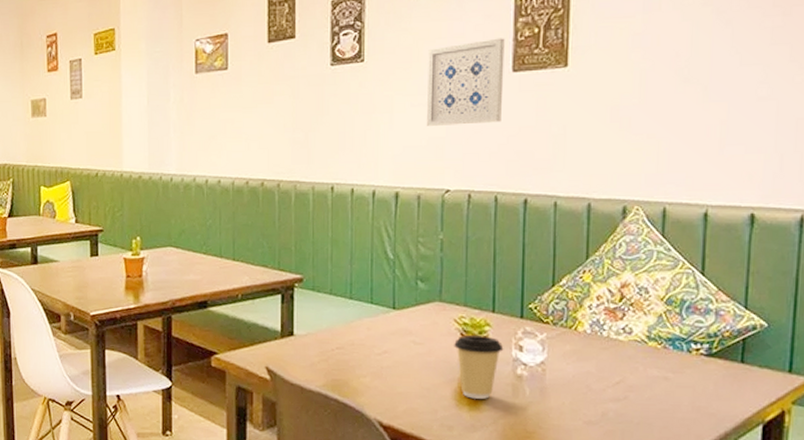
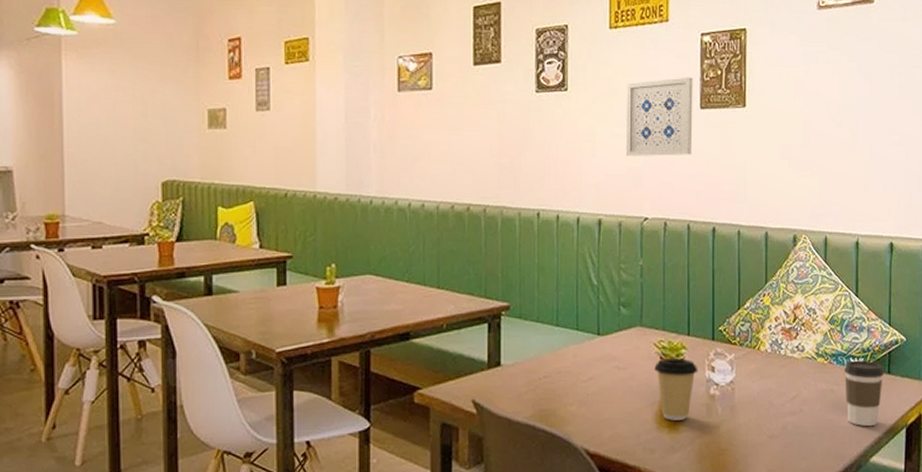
coffee cup: none [683,346,736,421] -> present [844,360,884,427]

